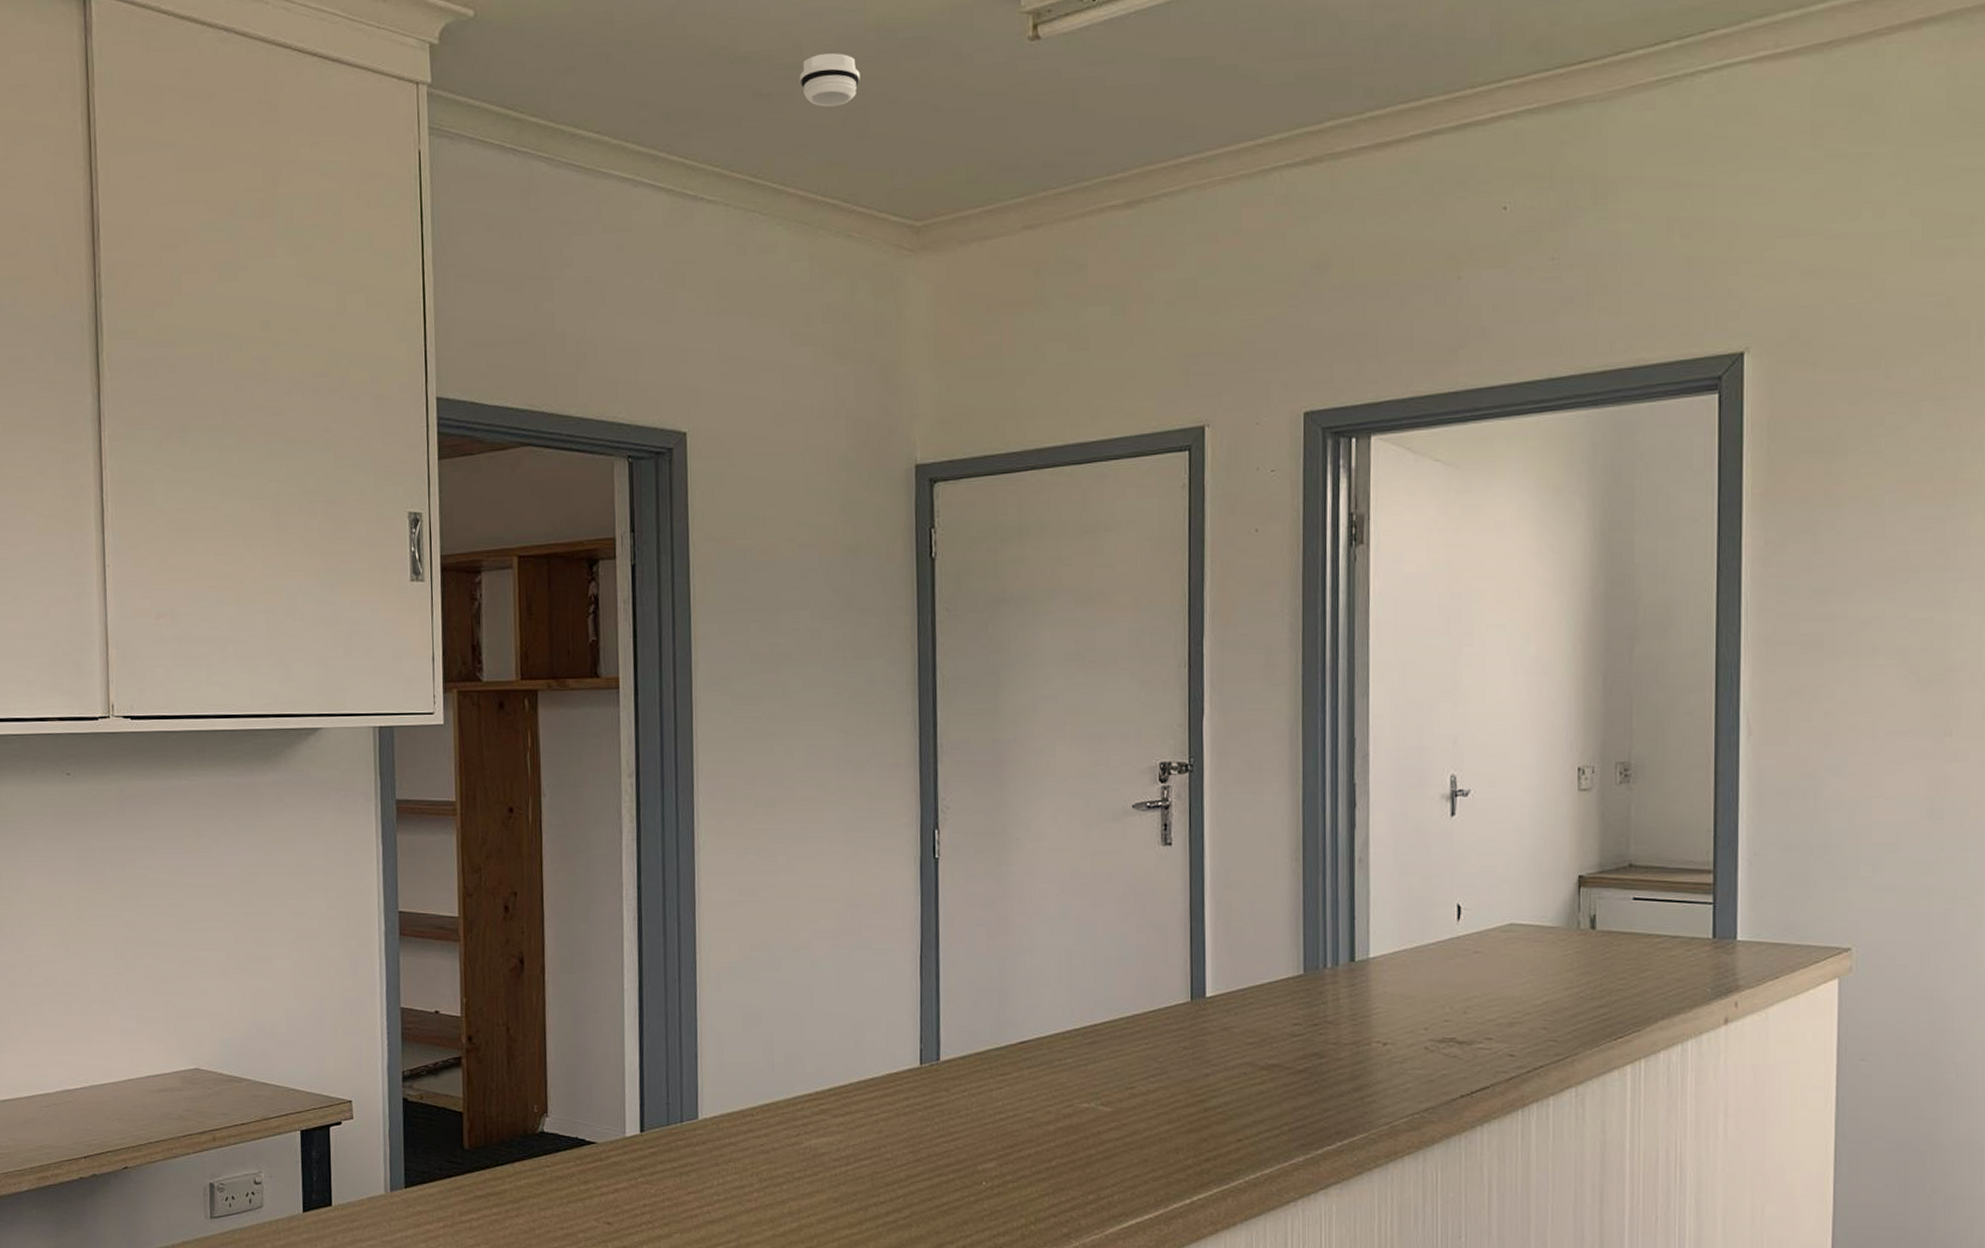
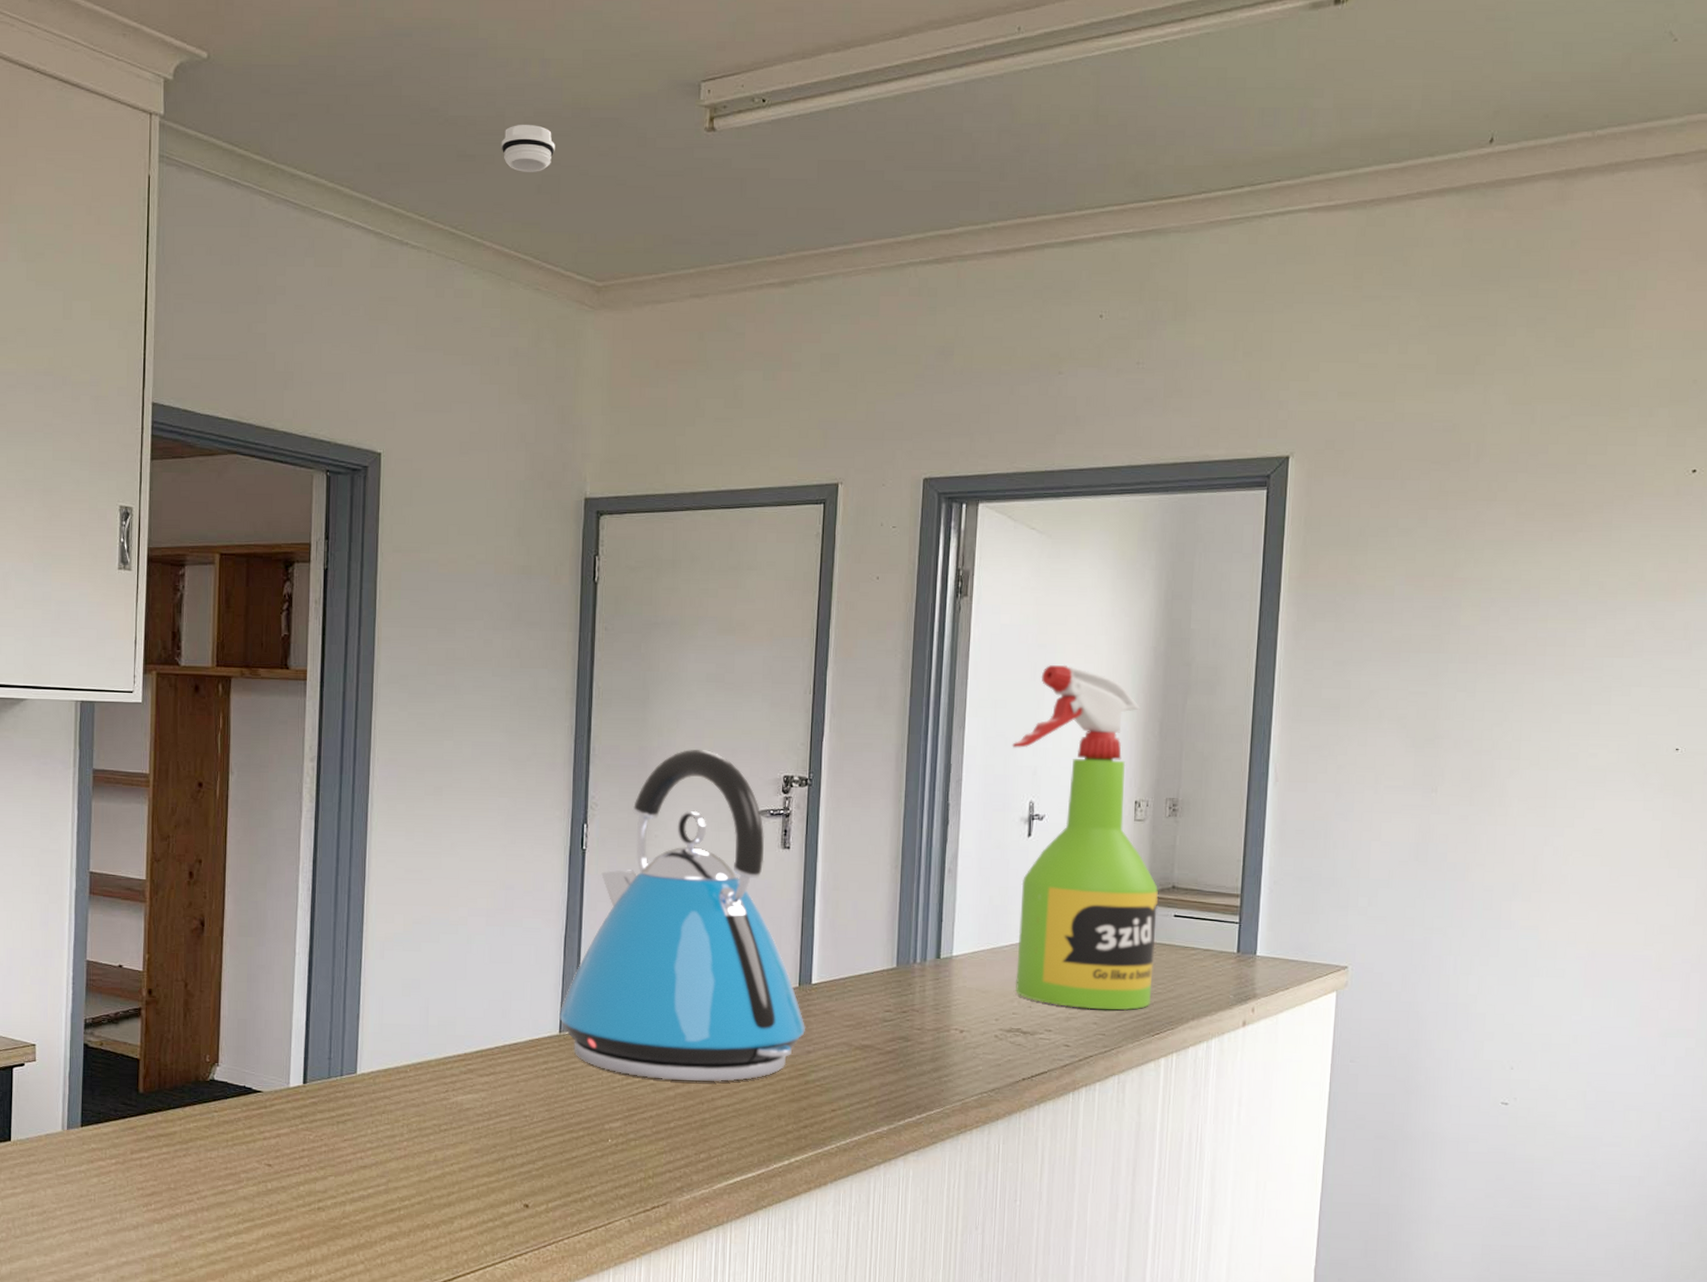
kettle: none [918,739,1202,1114] -> present [558,750,806,1082]
spray bottle: none [1426,614,1613,1013] -> present [1012,664,1159,1011]

